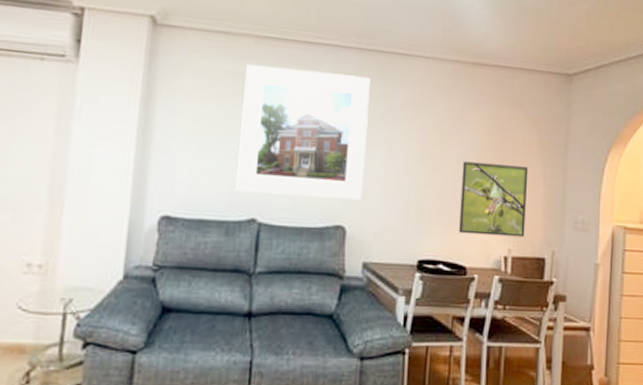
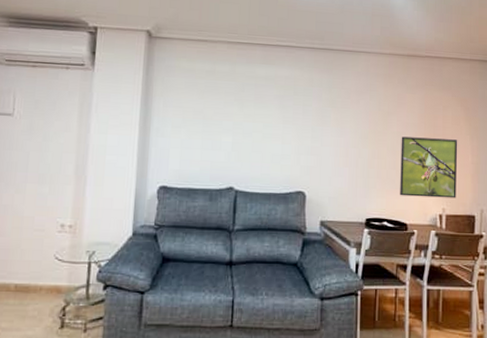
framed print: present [236,64,371,201] -> none [217,65,322,171]

